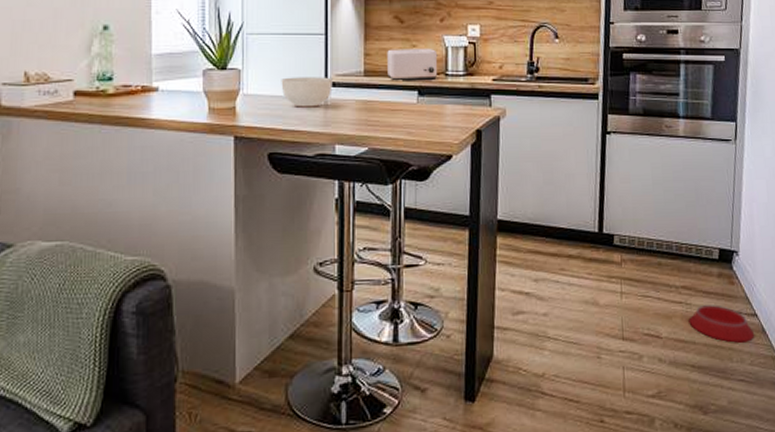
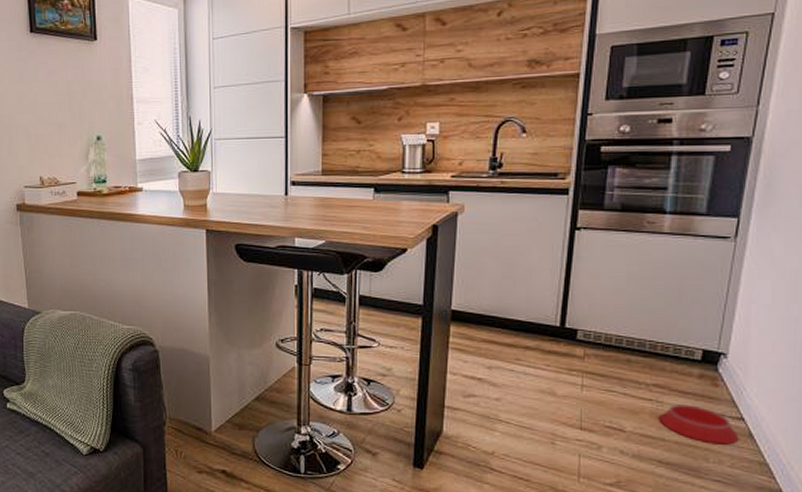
bowl: present [281,77,333,107] -> none [245,176,292,204]
toaster: present [387,48,438,81] -> none [344,146,395,179]

